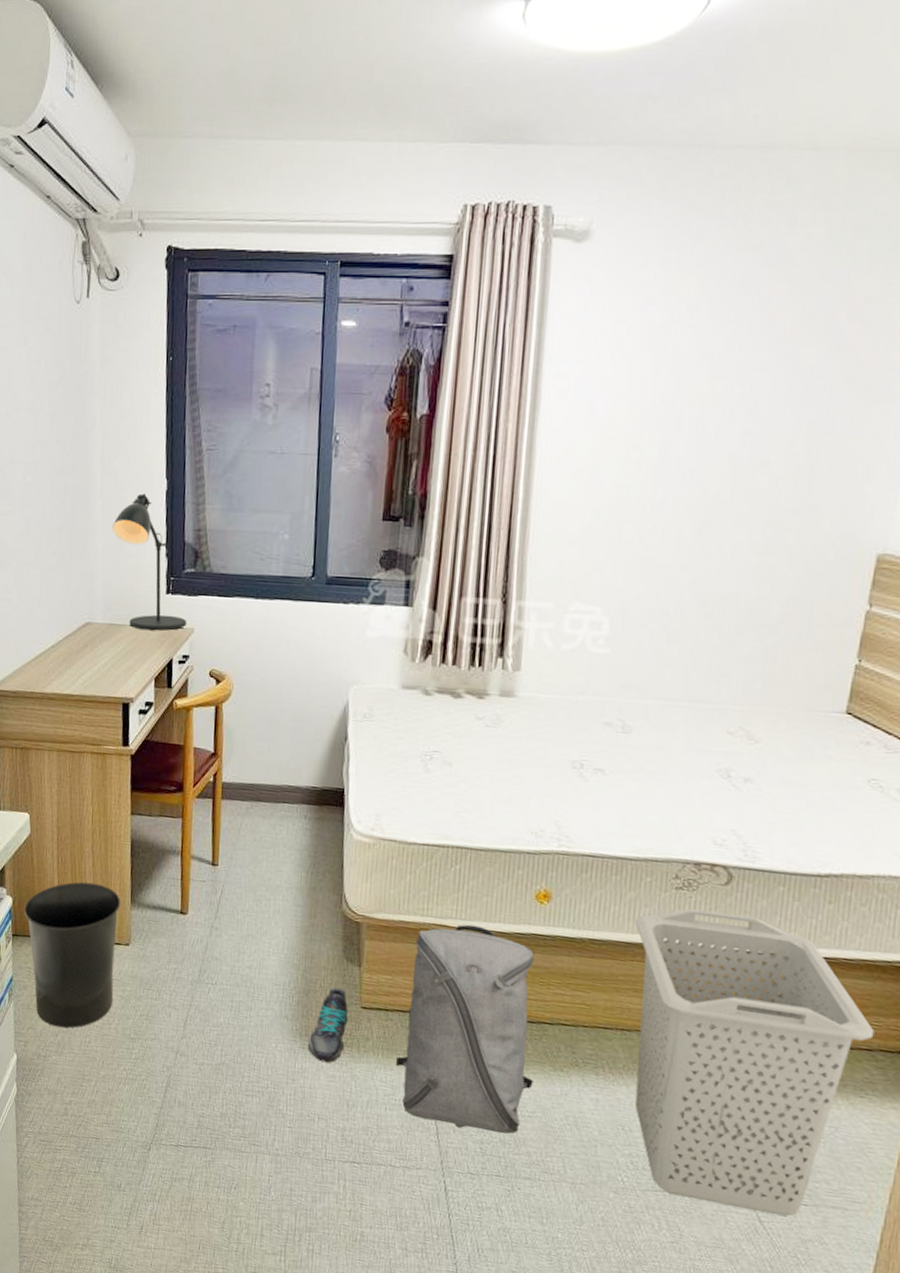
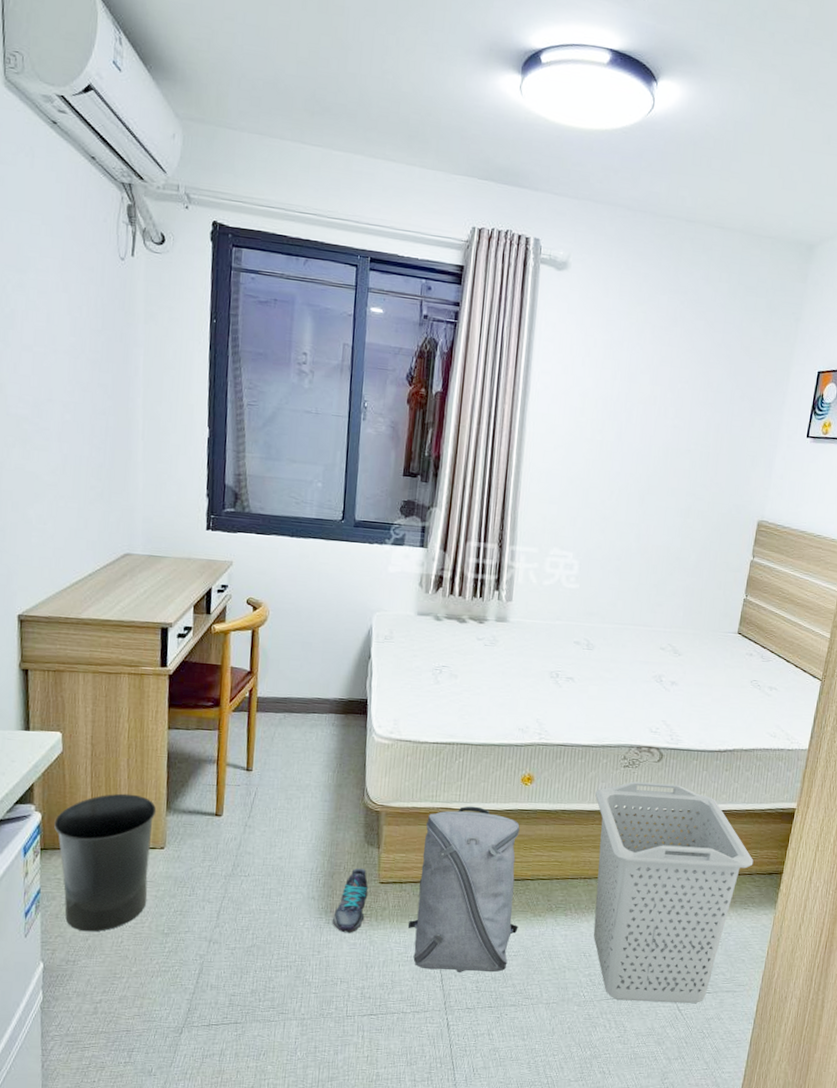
desk lamp: present [111,493,187,631] -> none [153,439,227,563]

